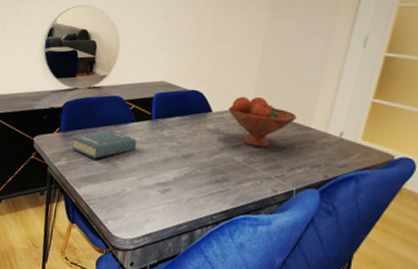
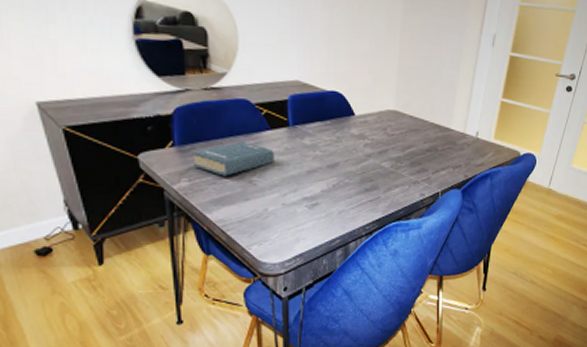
fruit bowl: present [228,96,297,147] -> none [371,97,438,151]

